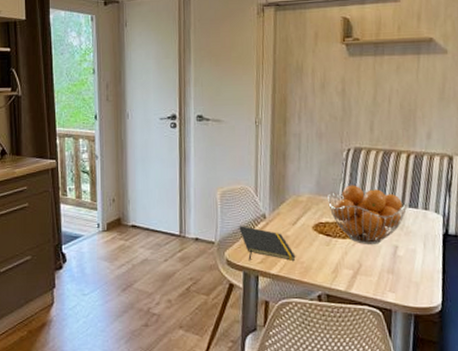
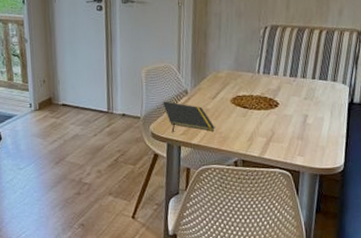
fruit basket: present [328,185,408,244] -> none [245,60,318,115]

